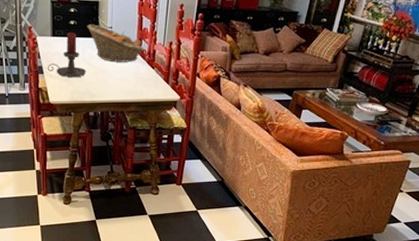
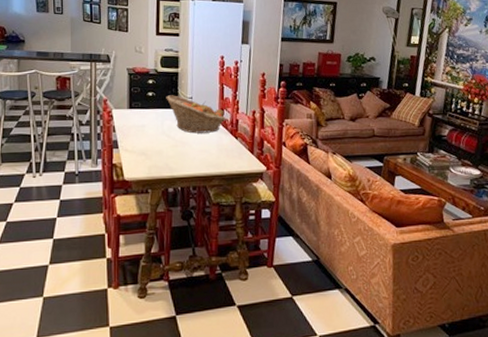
candle holder: present [47,33,87,77] -> none [122,104,166,151]

